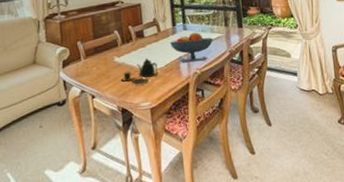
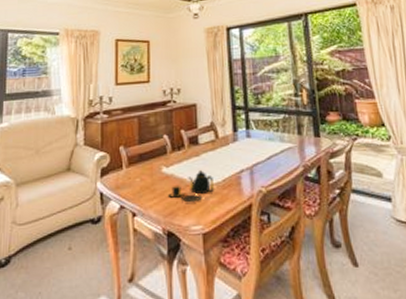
fruit bowl: present [169,32,213,63] -> none [229,140,283,178]

